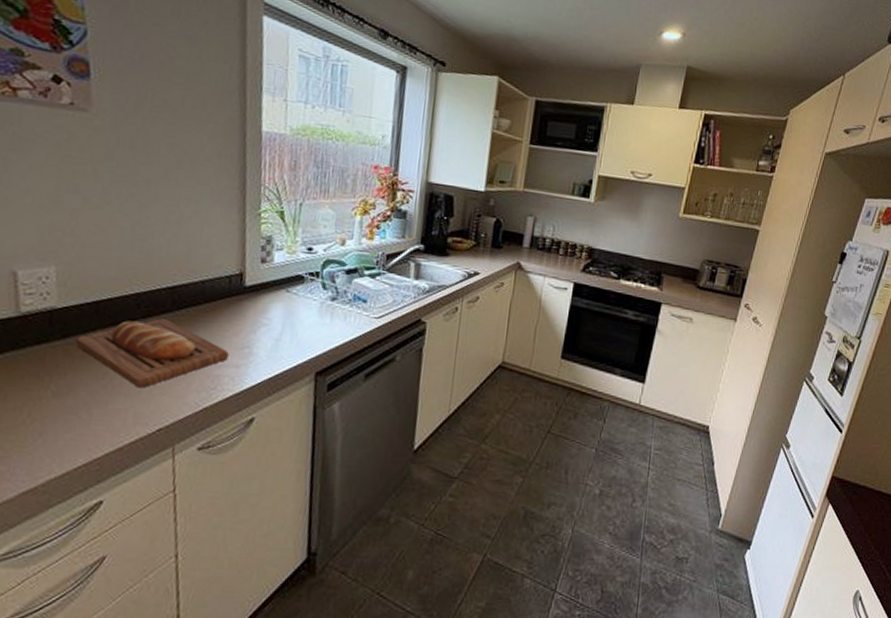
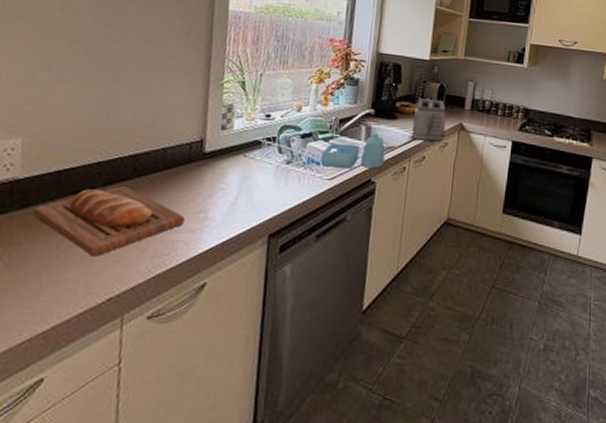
soap dispenser: none [367,271,436,309] -> present [320,133,385,169]
toaster: none [464,234,503,282] -> present [412,98,447,142]

